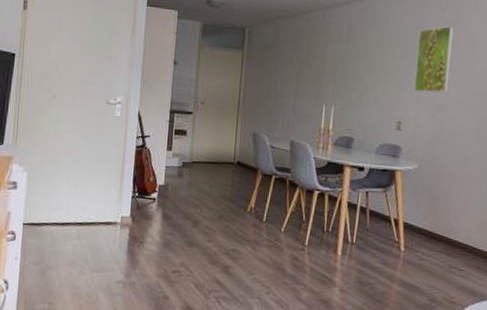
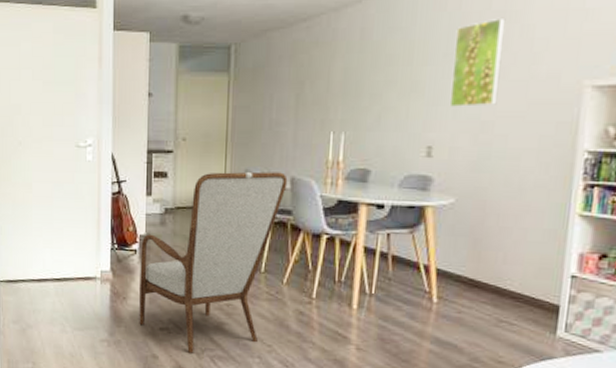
armchair: none [153,133,288,294] -> present [139,171,288,353]

